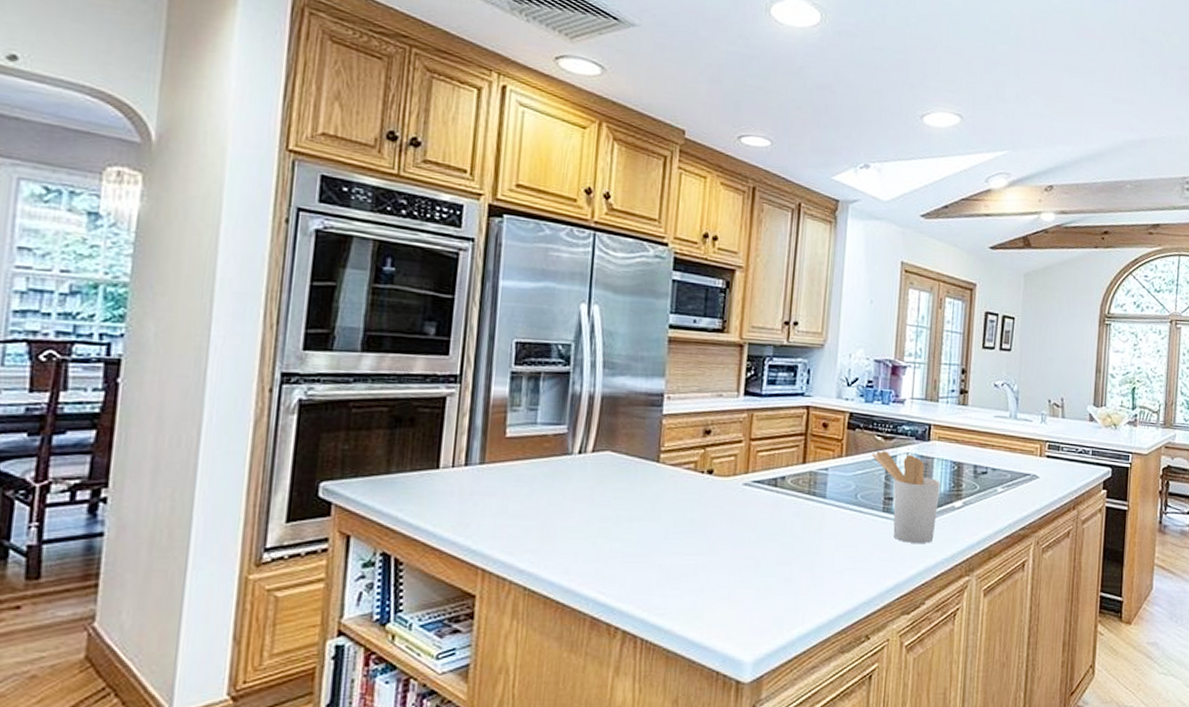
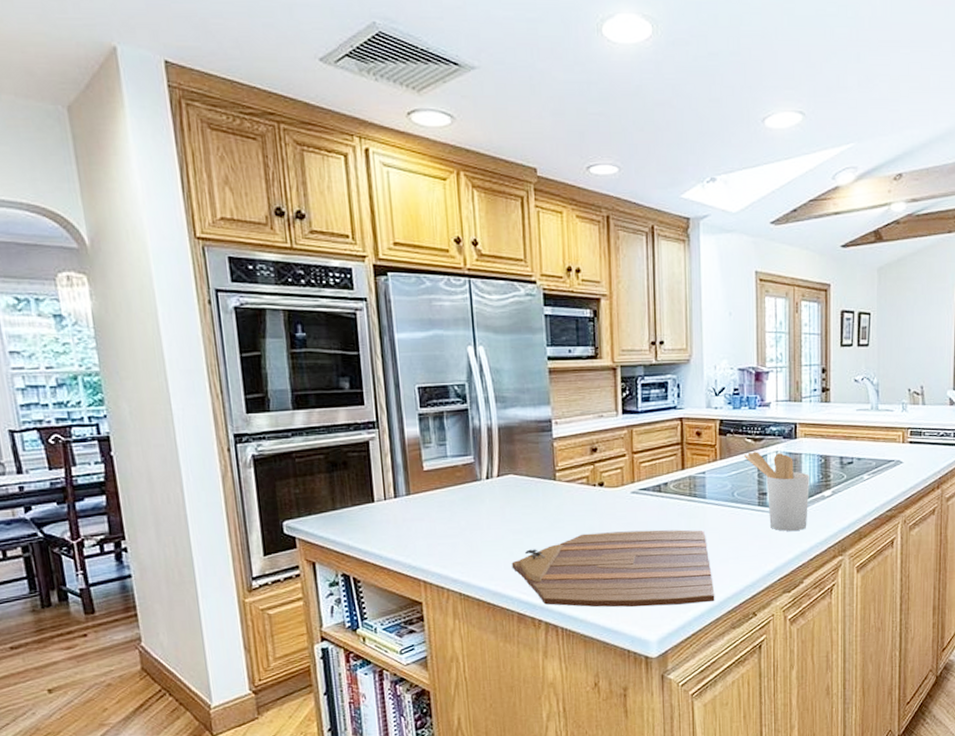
cutting board: none [592,527,825,620] -> present [511,529,715,608]

